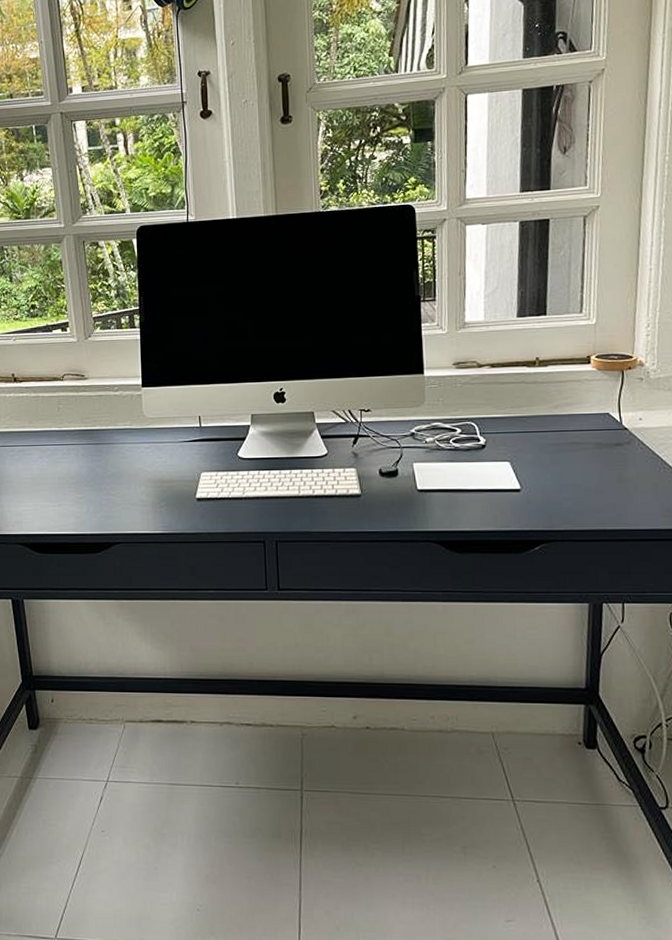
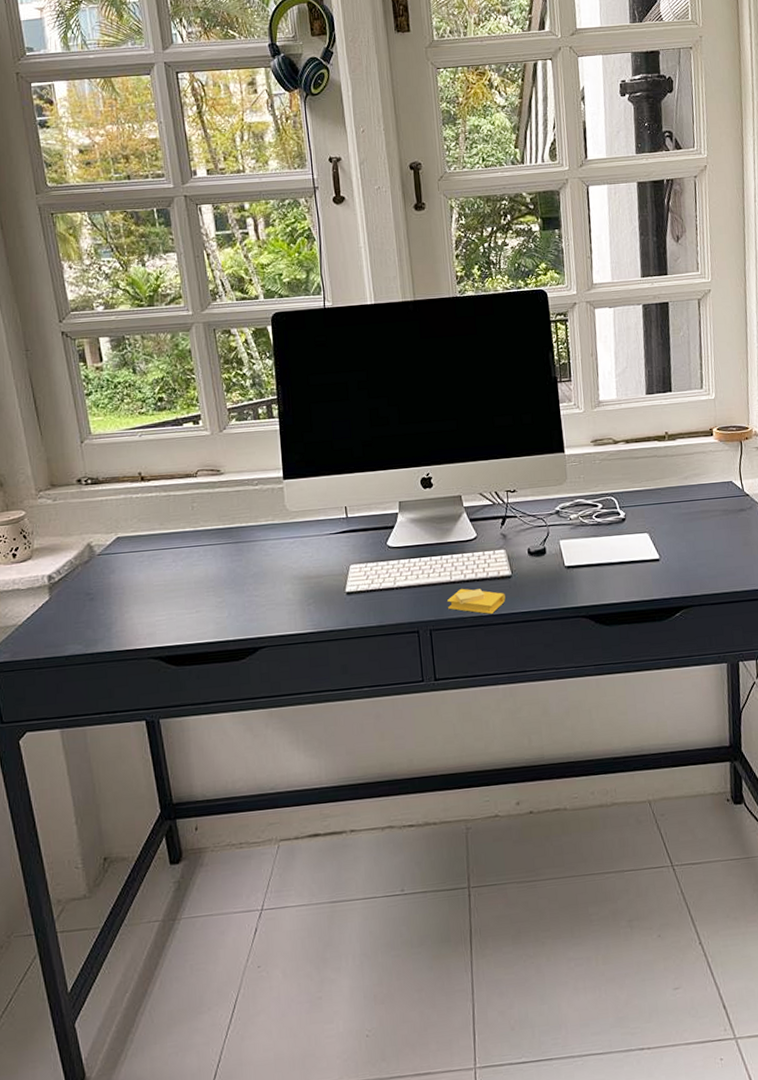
sticky notes: none [295,503,353,532] -> present [447,588,506,615]

